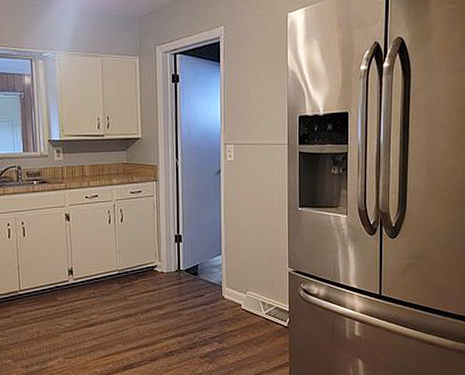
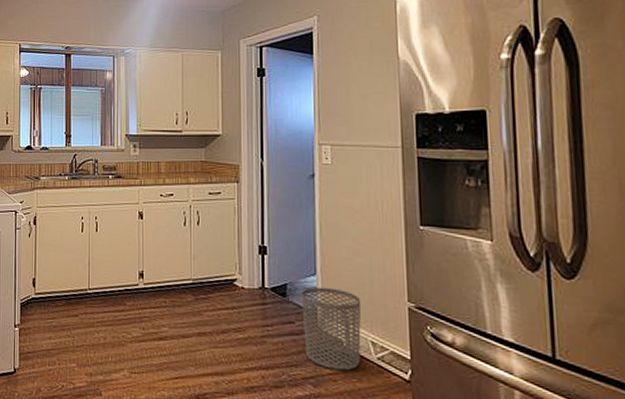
waste bin: none [210,263,255,328] -> present [301,286,362,371]

